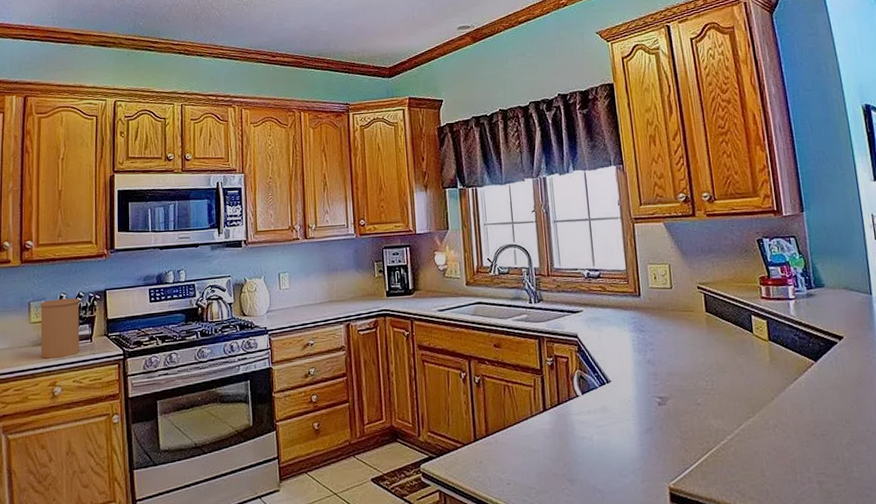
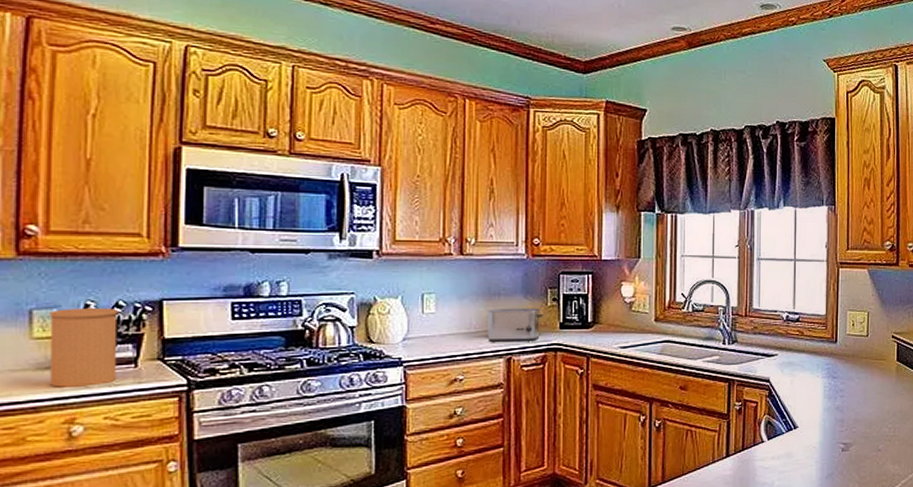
toaster: none [329,279,373,312] -> present [487,308,543,343]

